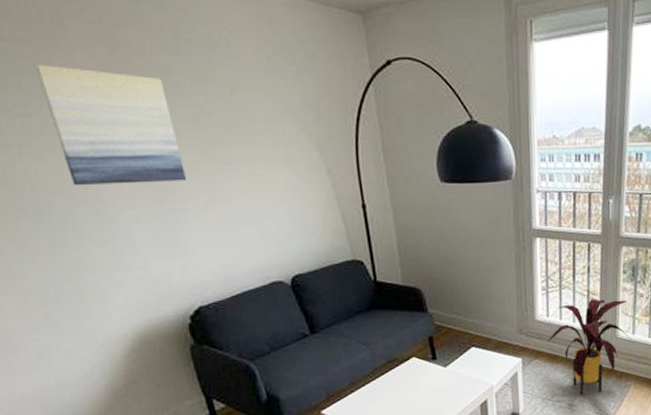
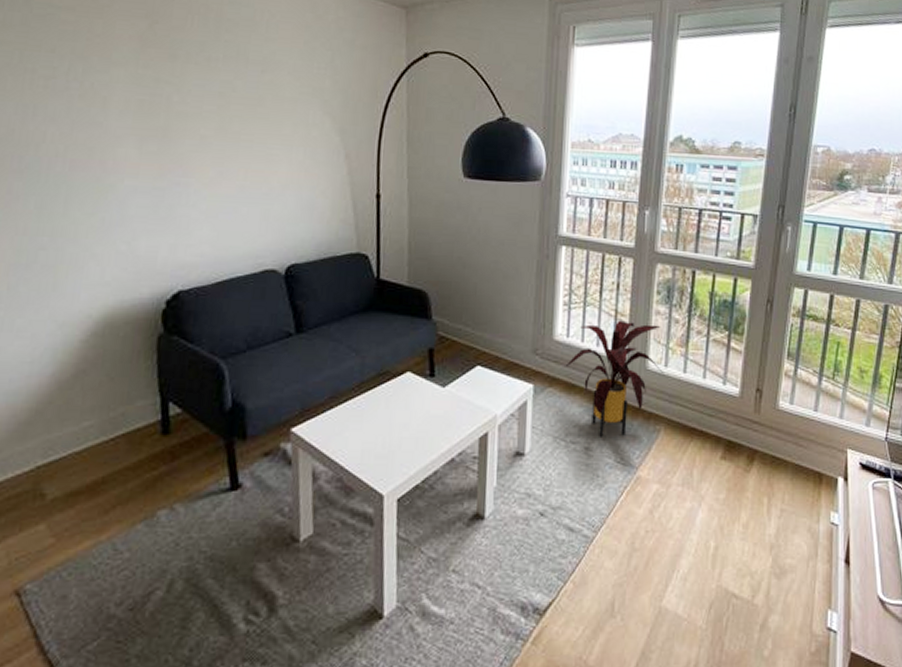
wall art: present [35,63,186,186] -> none [73,30,198,155]

